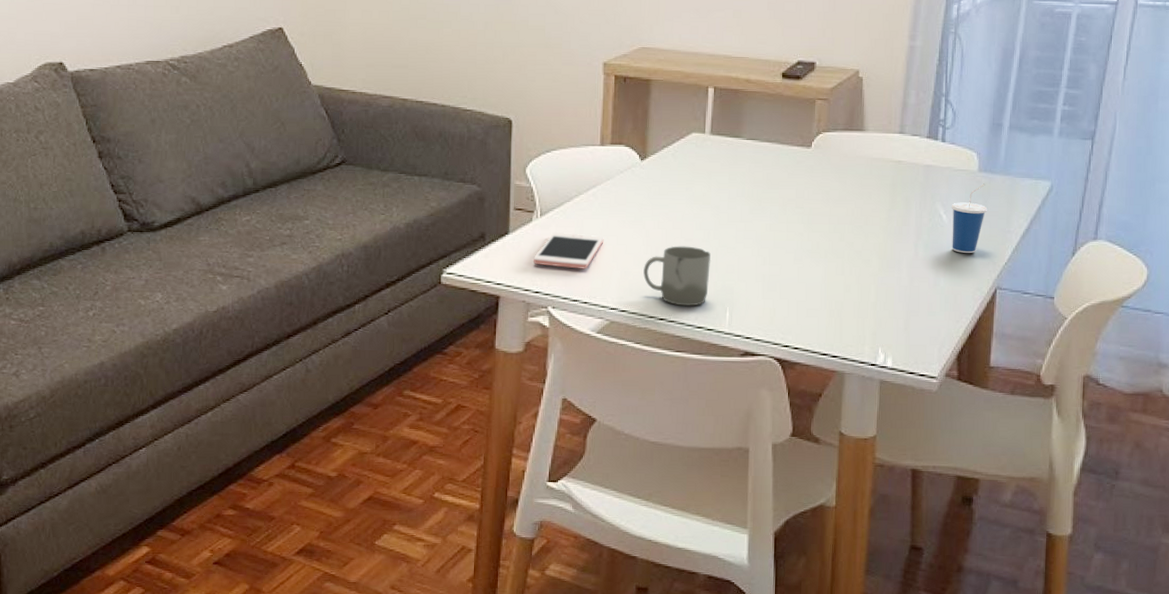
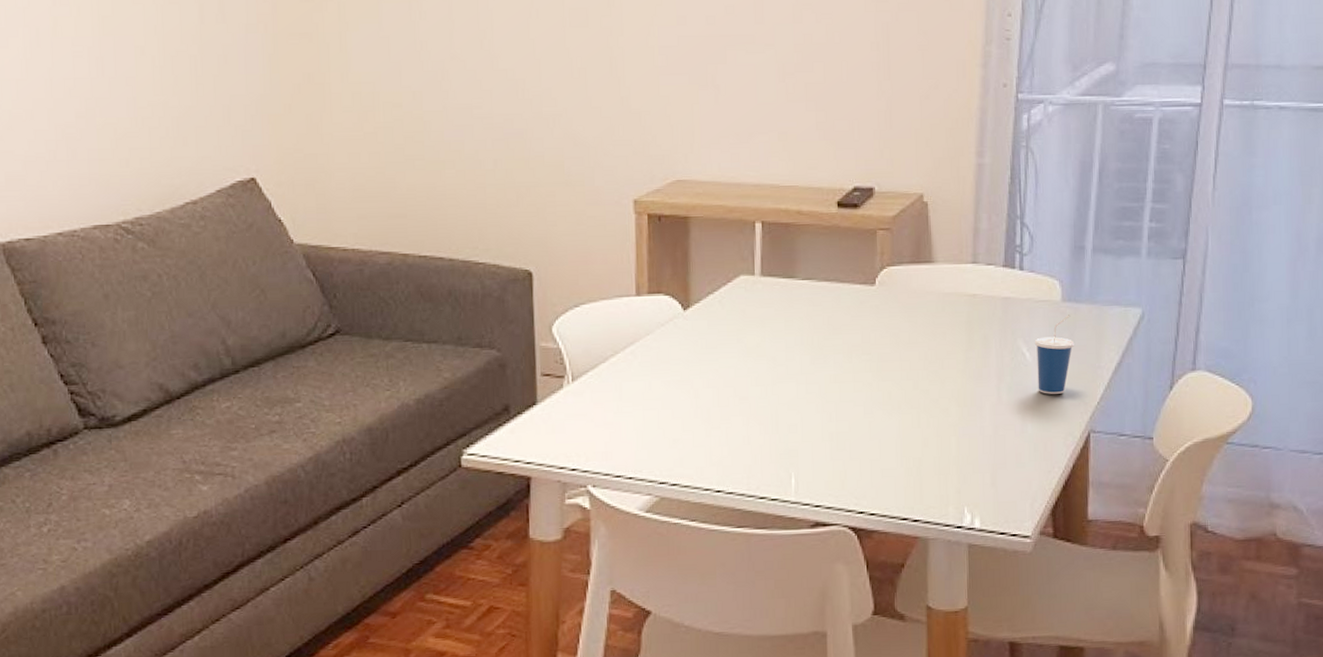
cell phone: present [534,232,604,269] -> none [567,399,647,440]
cup: present [643,246,711,306] -> none [694,405,771,475]

